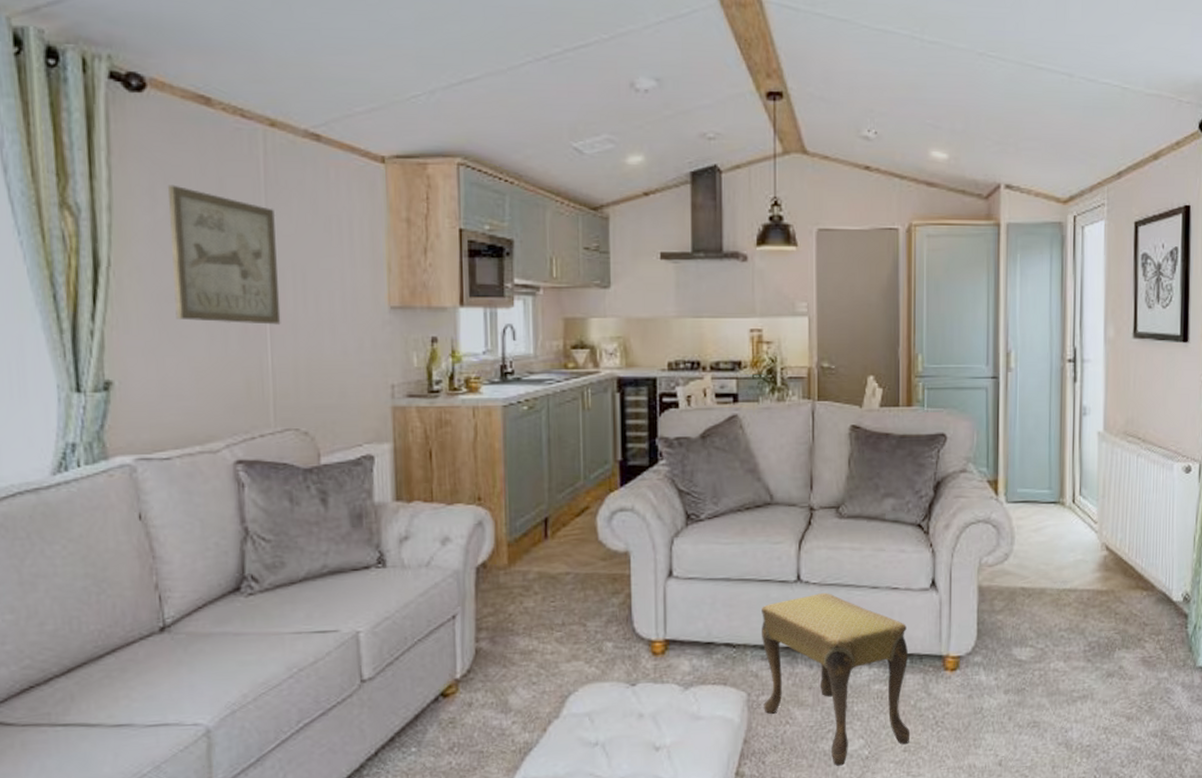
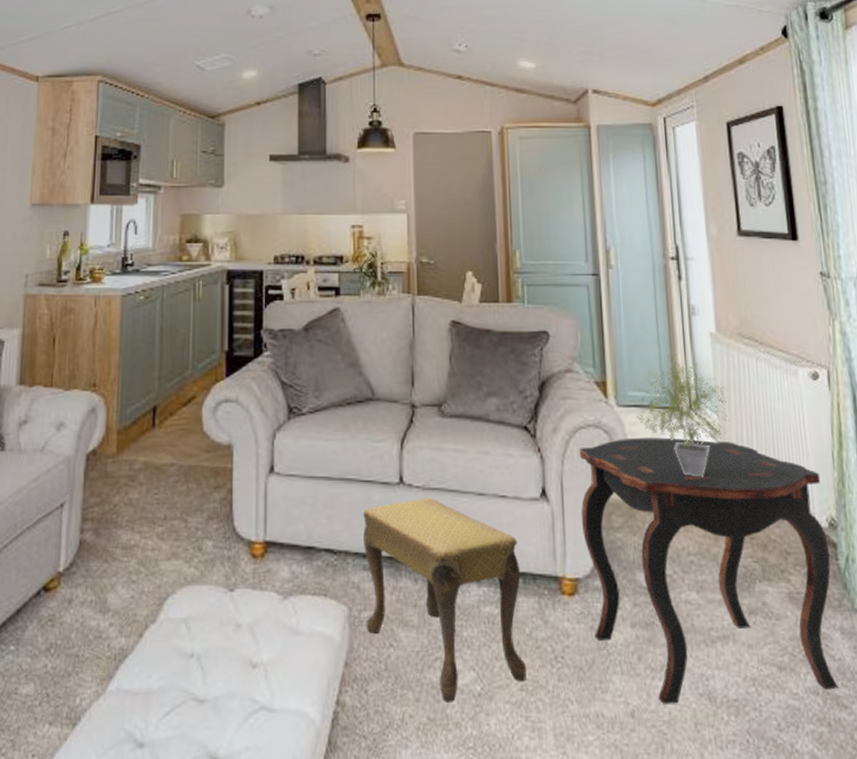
side table: none [966,529,1181,753] -> present [579,437,838,704]
potted plant: none [1023,452,1107,564] -> present [636,353,728,477]

